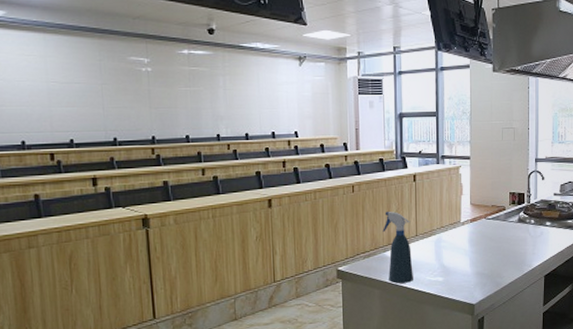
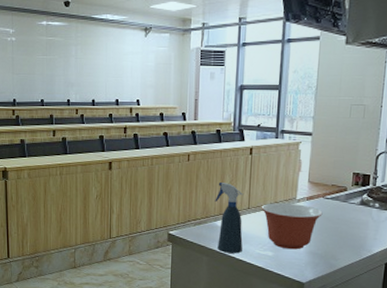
mixing bowl: none [428,227,486,273] -> present [261,203,323,250]

